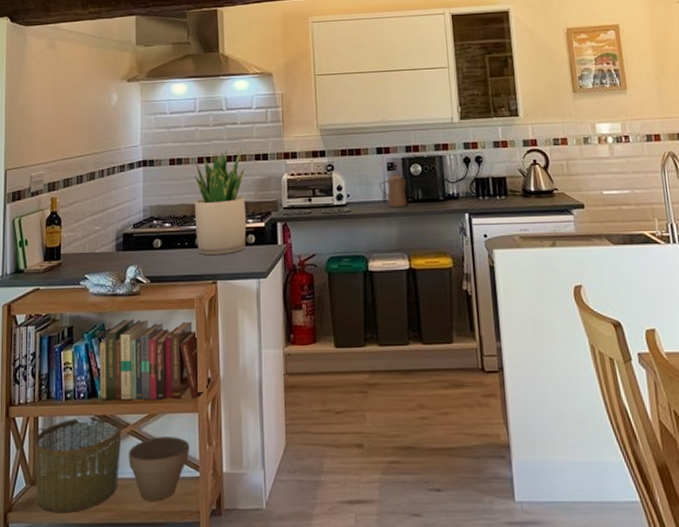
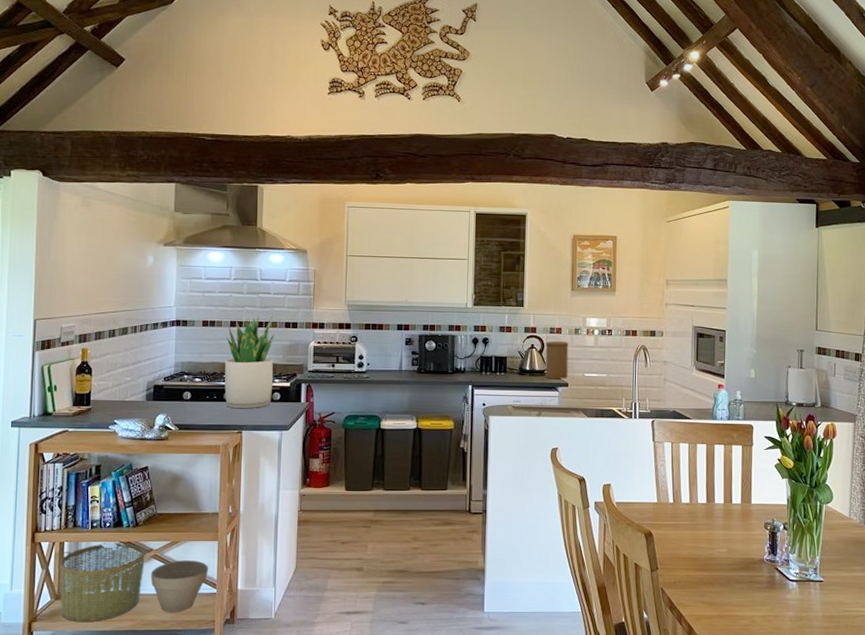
books: present [99,318,211,401] -> none [125,460,232,530]
teapot: present [379,172,409,208] -> none [397,346,421,377]
canister: none [550,154,582,201] -> present [545,341,569,380]

